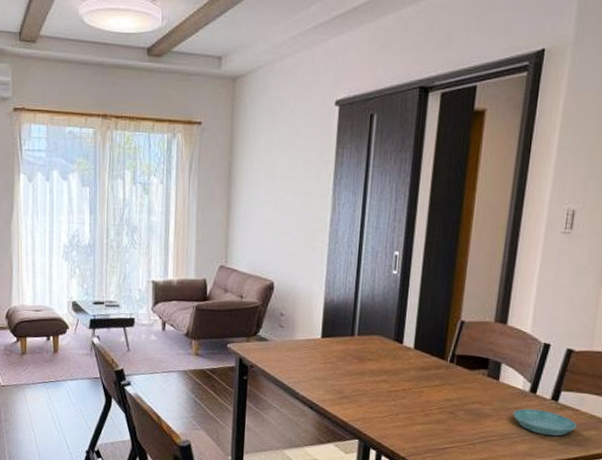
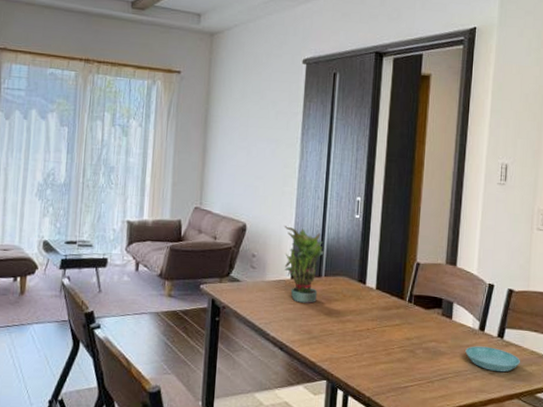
potted plant: none [313,283,357,363] -> present [283,226,324,303]

